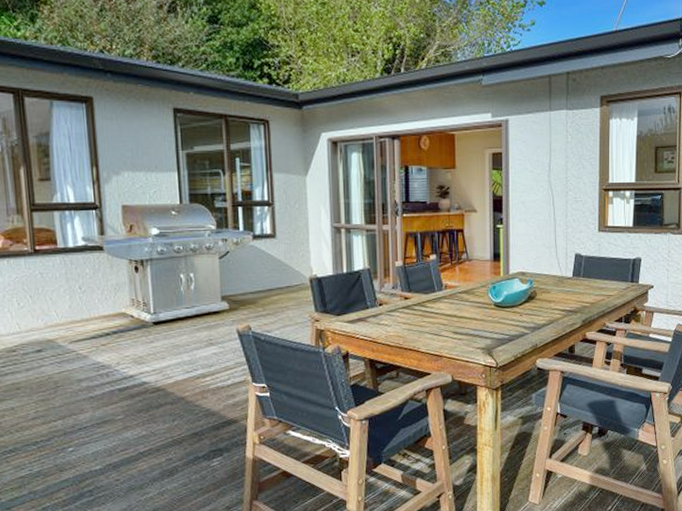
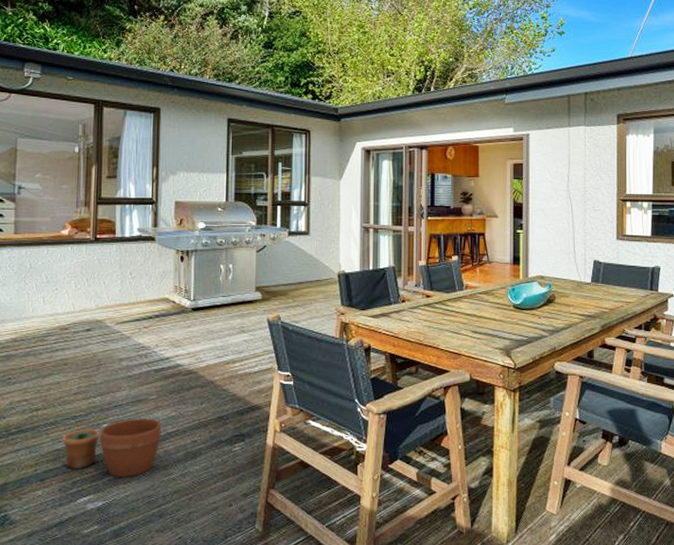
planter: none [24,453,66,495] -> present [62,428,100,468]
flowerpot: none [66,439,133,500] -> present [100,418,162,477]

